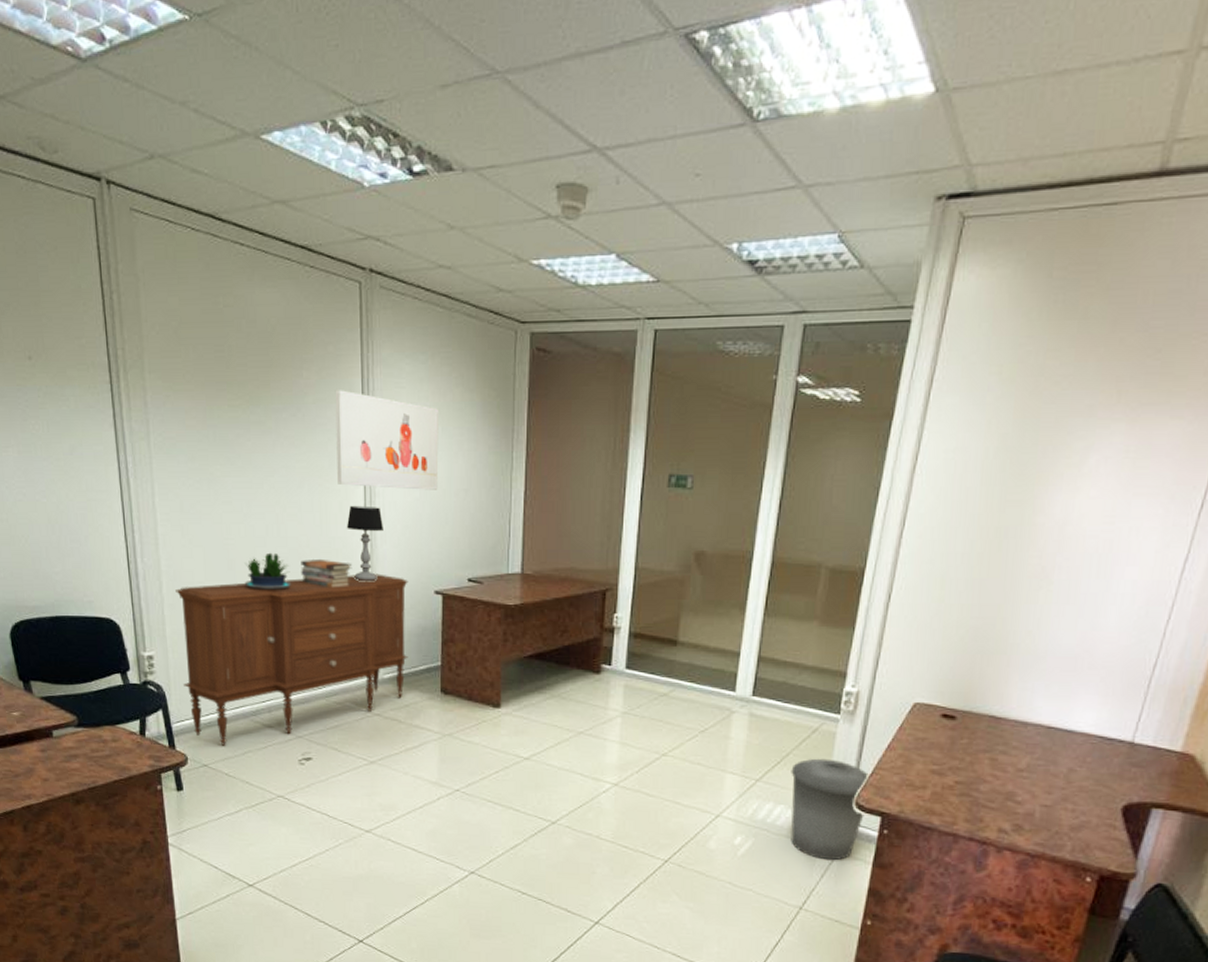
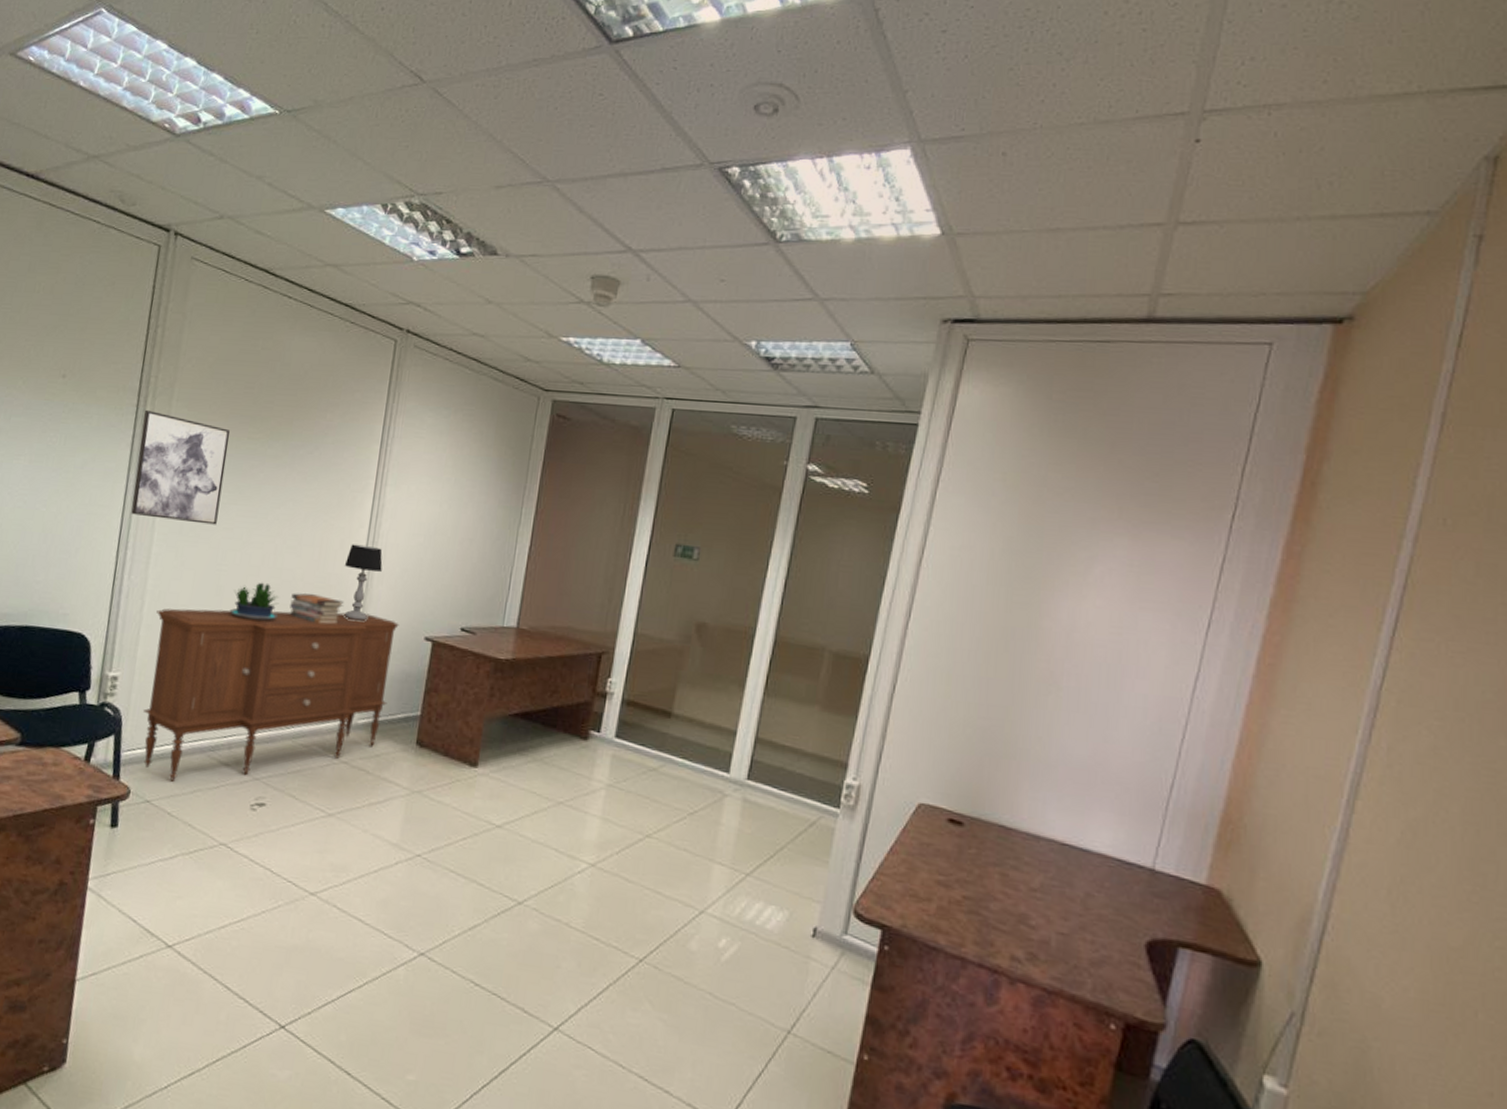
wall art: none [120,385,215,500] -> present [131,409,230,525]
wall art: present [335,390,439,490] -> none [343,434,454,537]
trash can: present [791,758,872,861] -> none [781,855,872,978]

